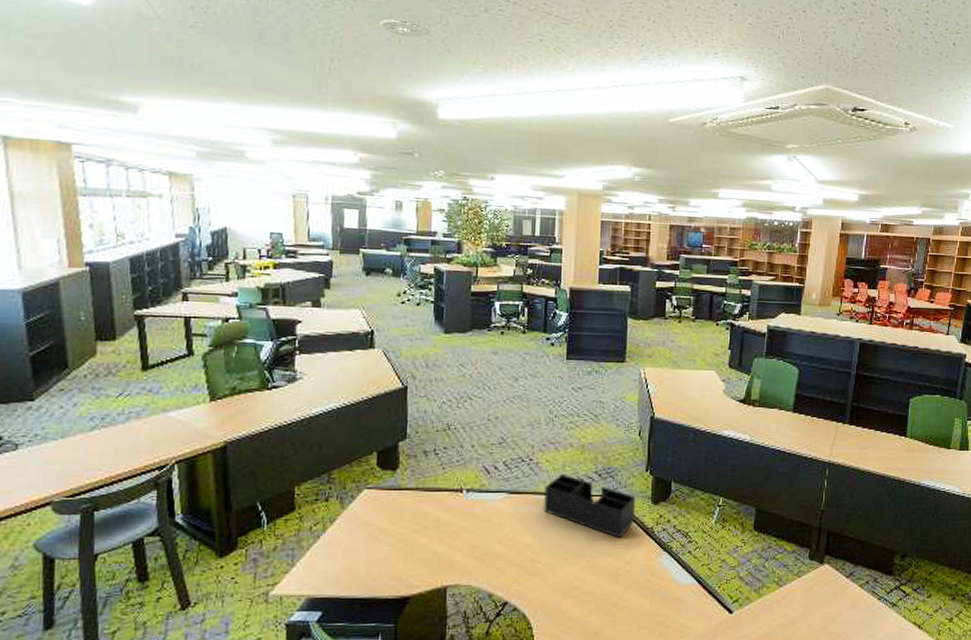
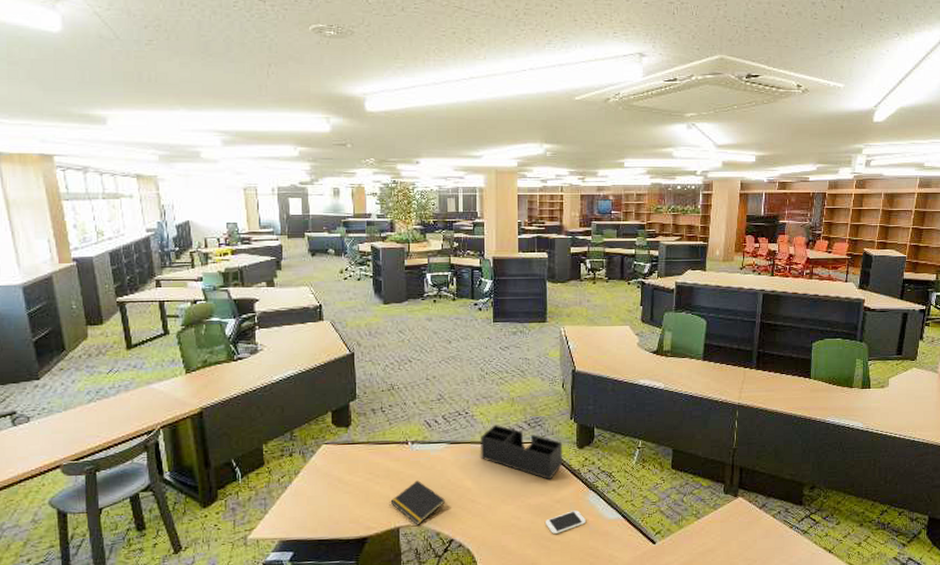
notepad: none [438,534,501,585] -> present [390,480,445,525]
smartphone: none [612,573,657,600] -> present [546,510,586,535]

